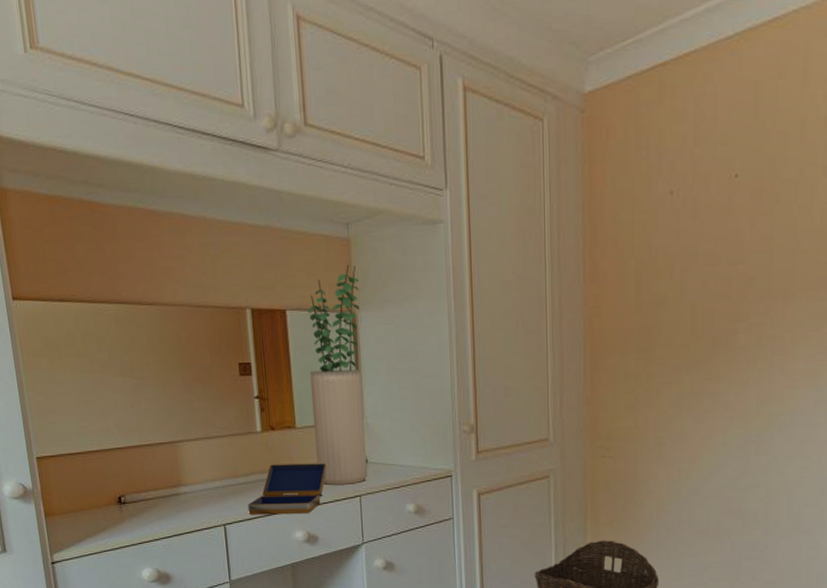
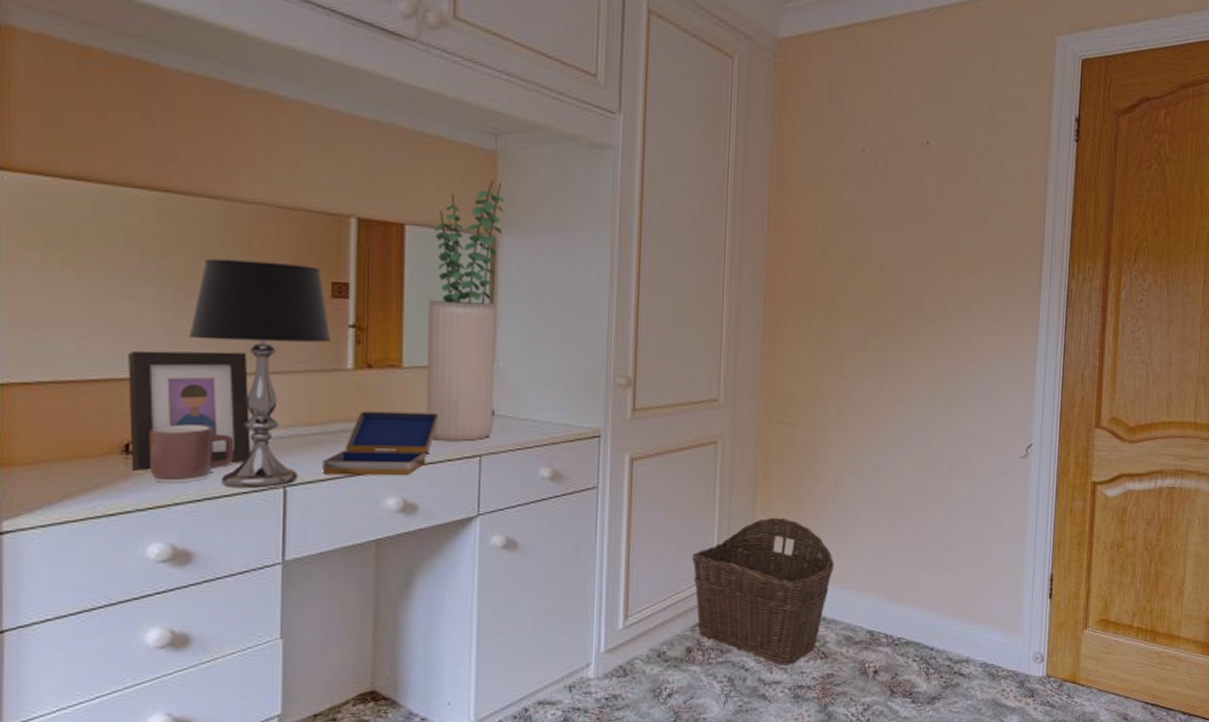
picture frame: none [111,424,199,517] -> present [128,350,251,472]
mug: none [132,480,189,524] -> present [148,424,234,483]
table lamp: none [147,351,244,527] -> present [188,258,332,489]

